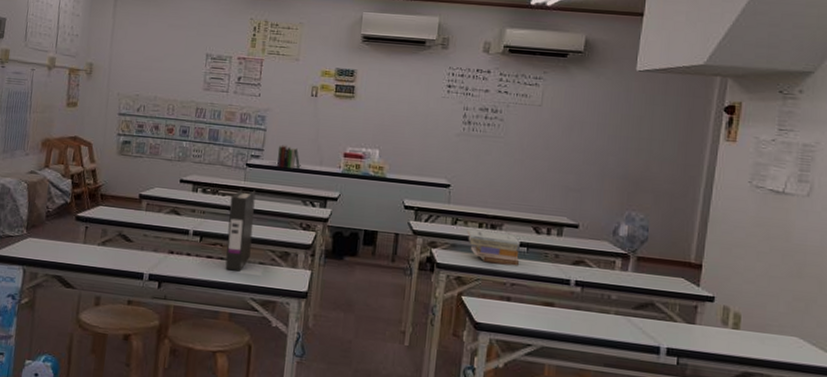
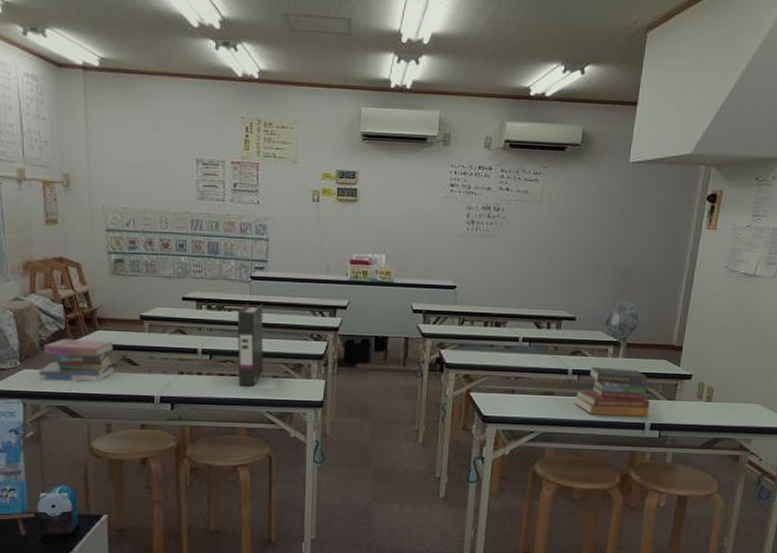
books: none [41,211,112,255] -> present [39,338,114,382]
books: present [277,145,300,170] -> none [282,254,306,280]
books: present [467,229,520,266] -> none [473,328,523,361]
books: none [577,278,665,340] -> present [574,366,650,417]

